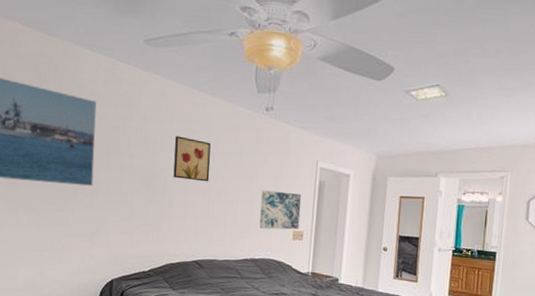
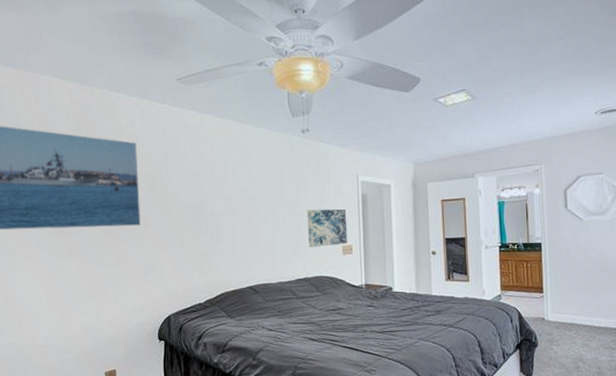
wall art: present [173,136,211,182] -> none [216,167,255,209]

